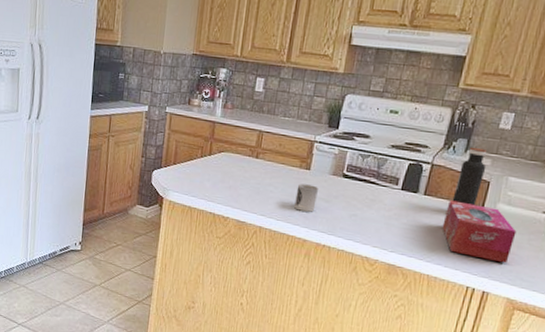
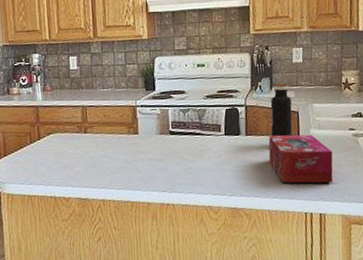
cup: present [294,183,318,212] -> none [130,148,152,175]

